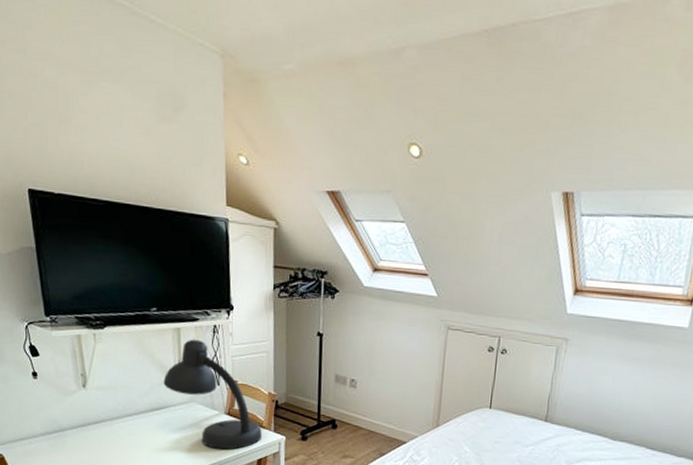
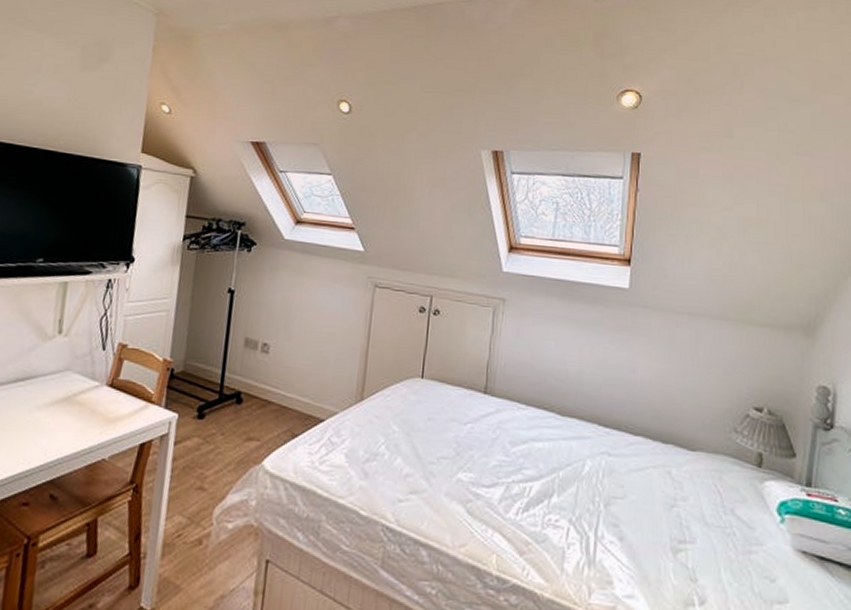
desk lamp: present [163,339,262,450] -> none [35,295,150,432]

